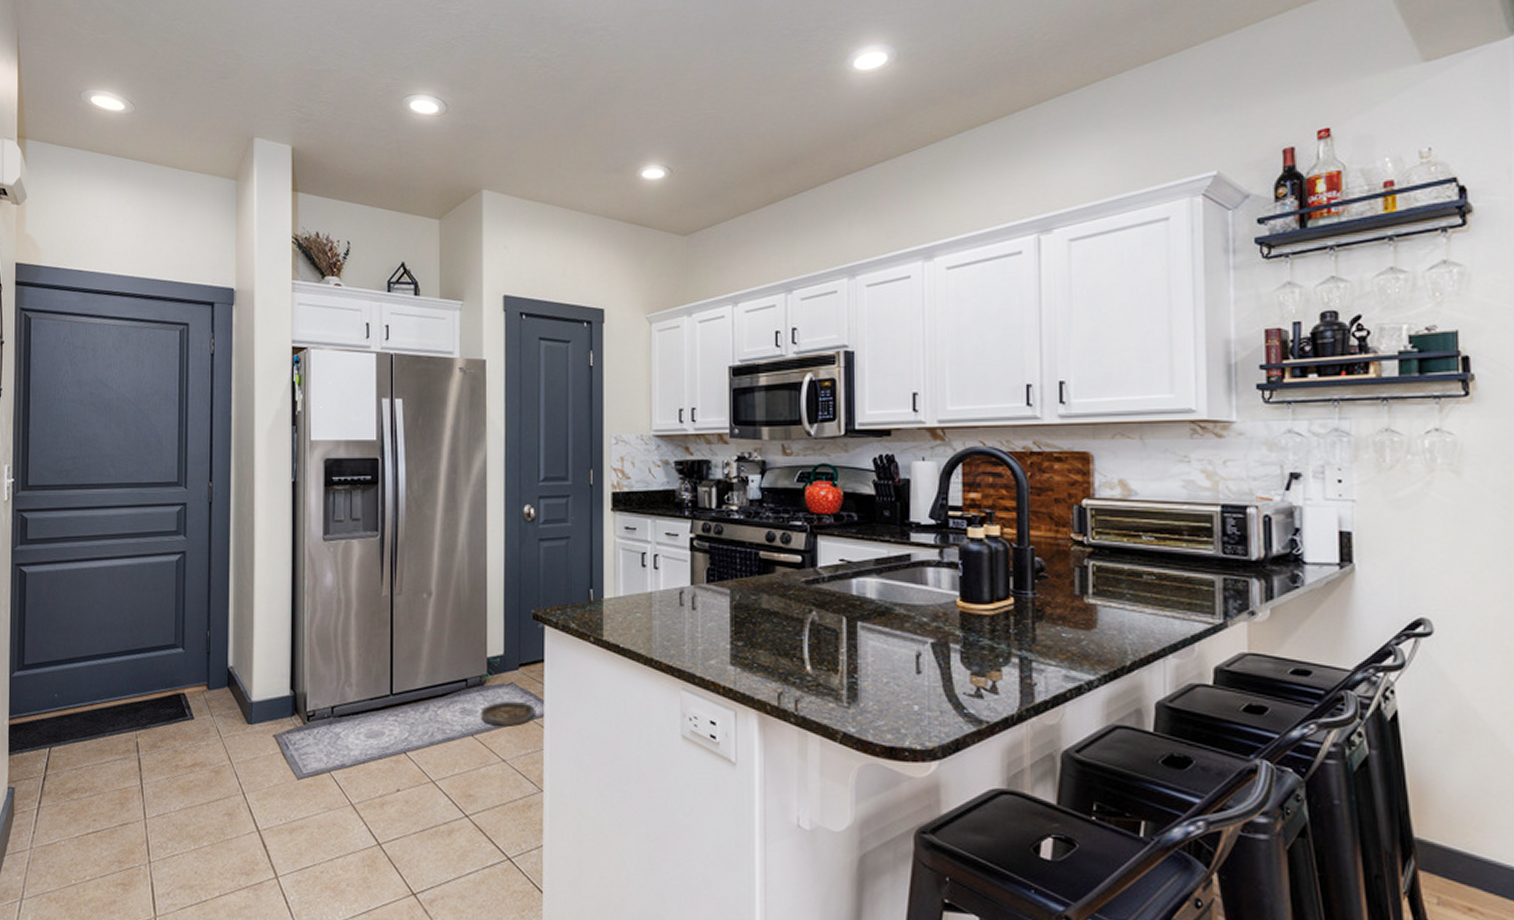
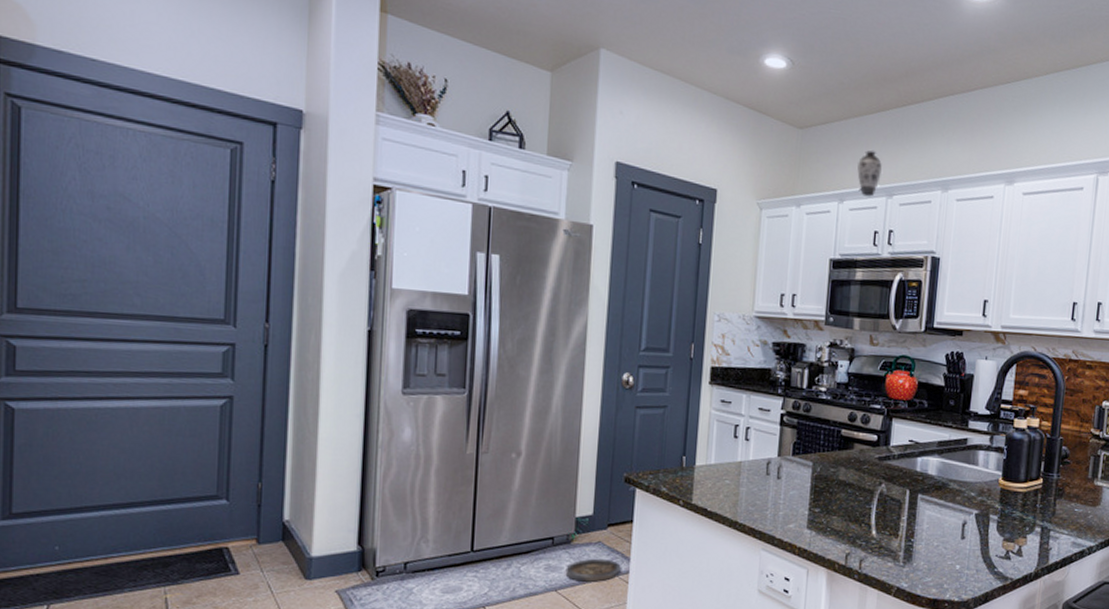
decorative vase: none [750,245,777,296] -> present [857,150,882,197]

